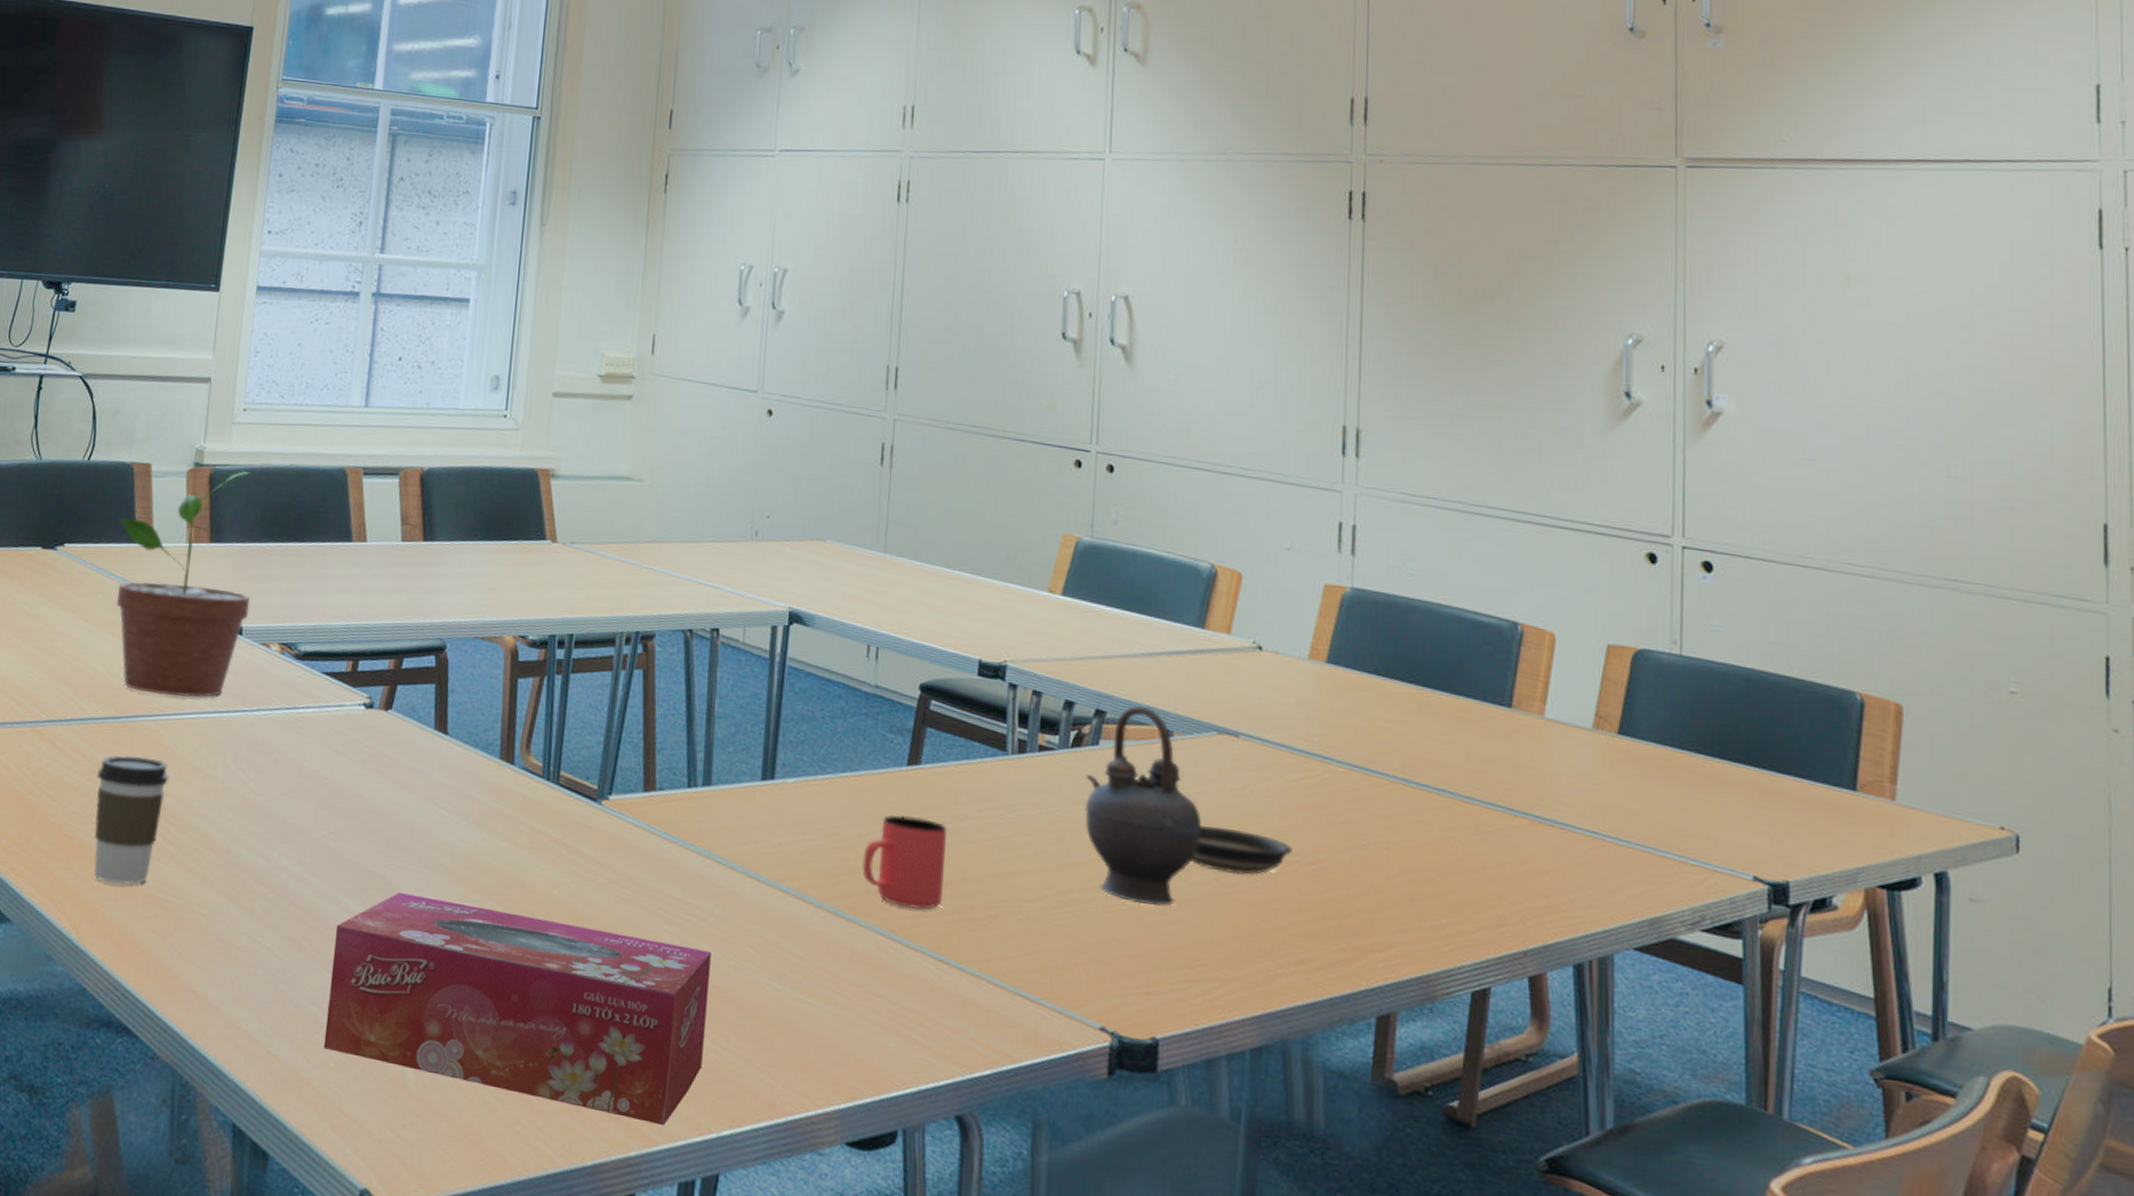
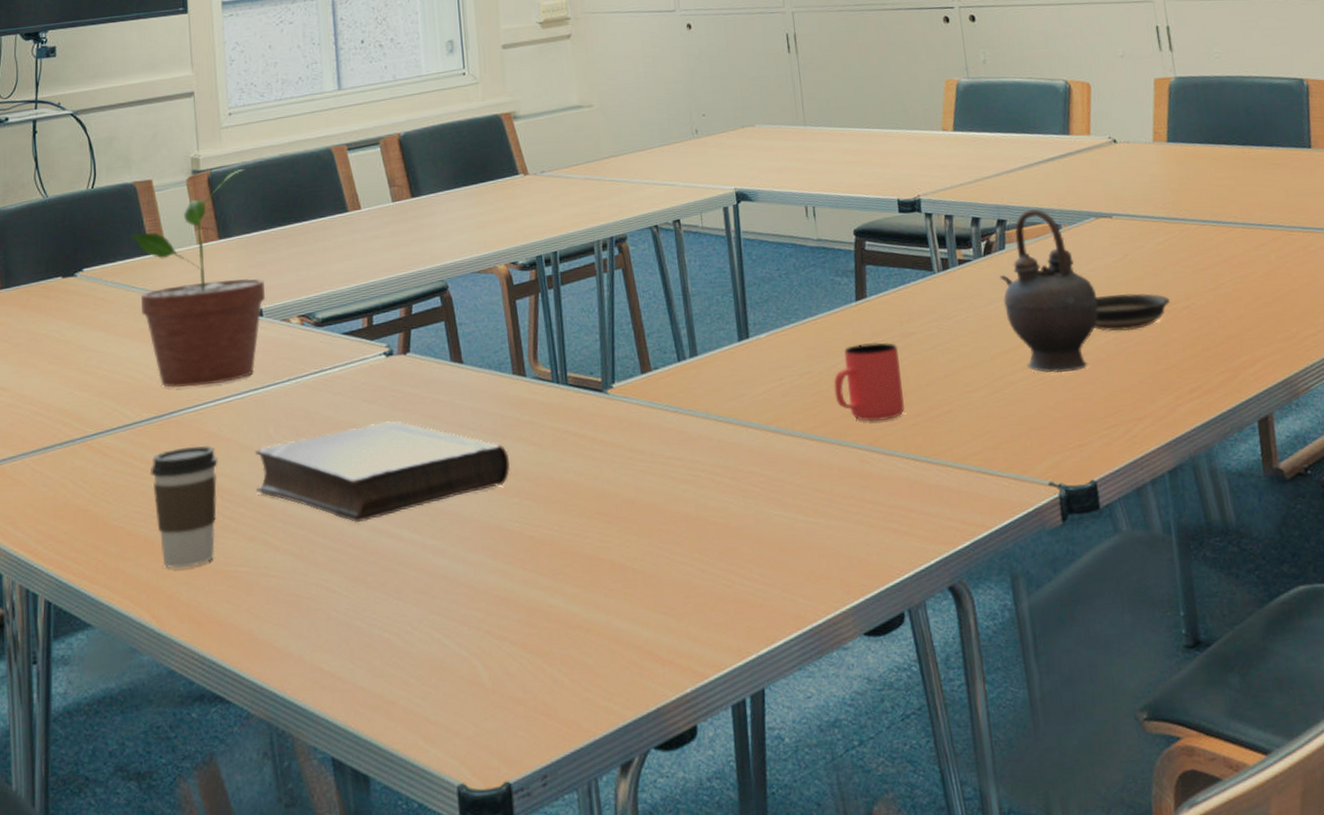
book: none [203,775,480,881] -> present [255,420,511,522]
tissue box: present [323,891,711,1126] -> none [394,498,733,670]

